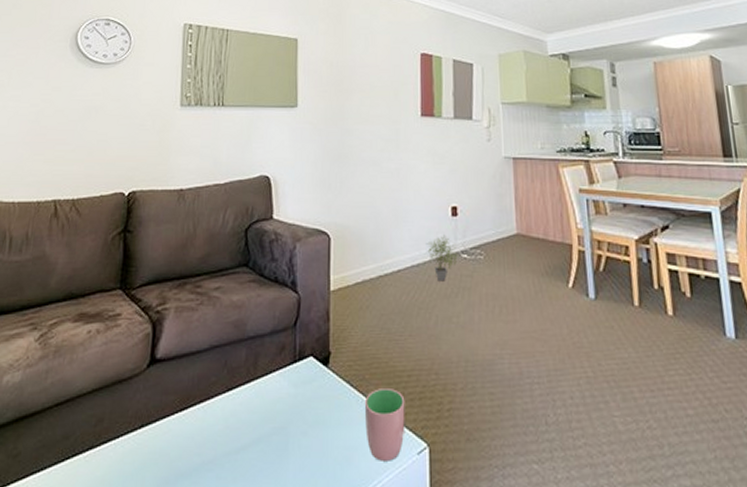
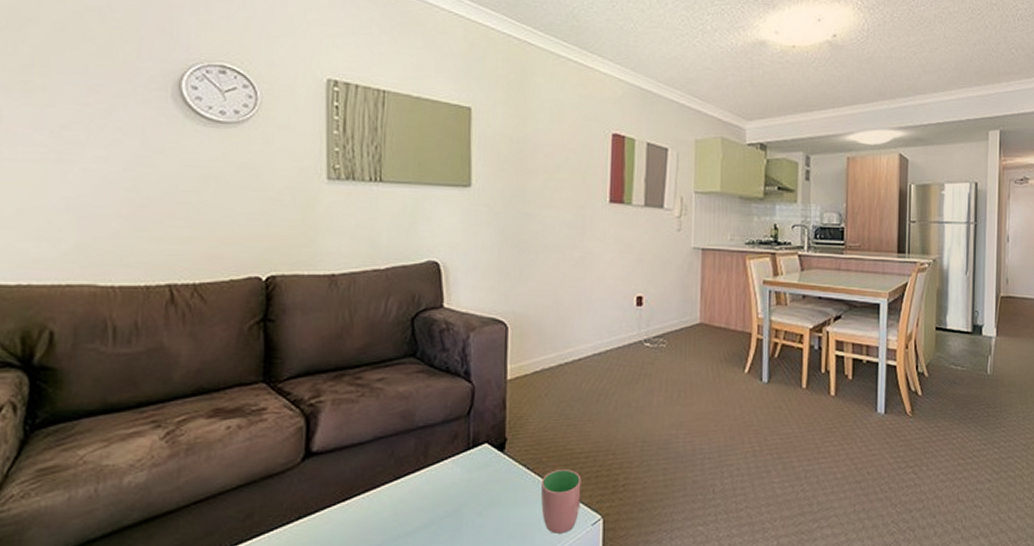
potted plant: present [427,234,459,282] -> none [610,324,642,369]

